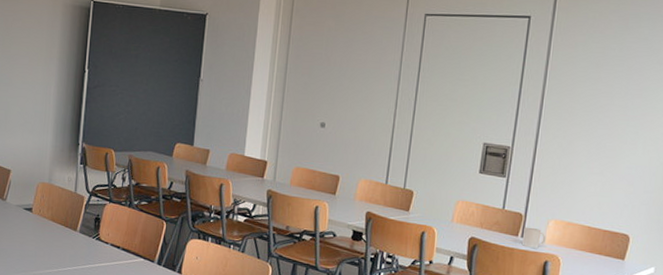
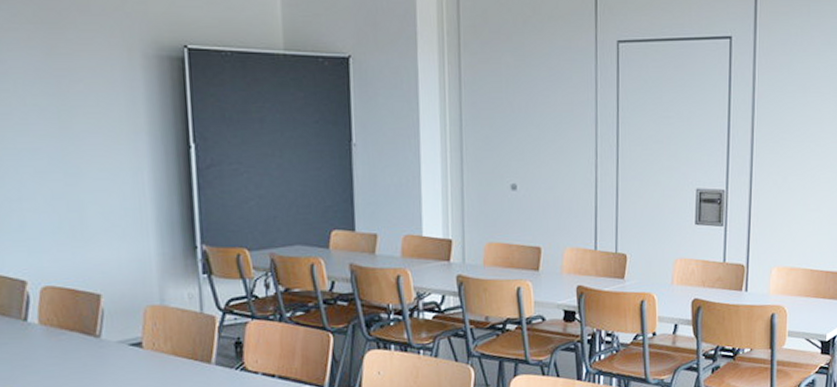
mug: present [521,227,546,248] -> none [746,278,770,302]

